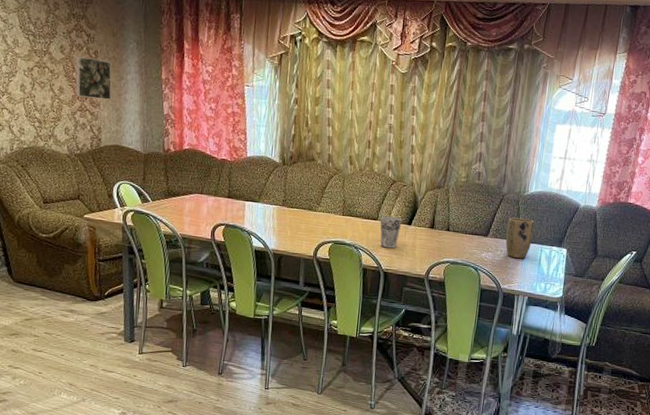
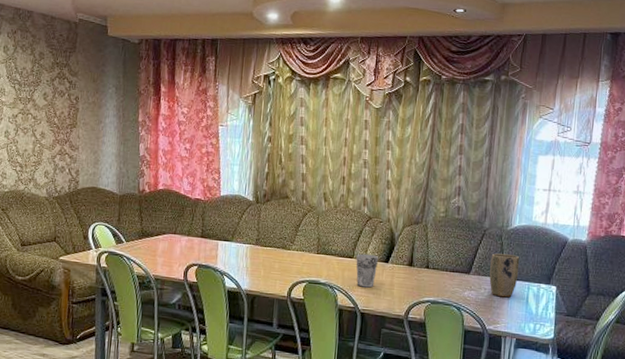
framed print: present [75,55,112,100] -> none [56,102,91,143]

